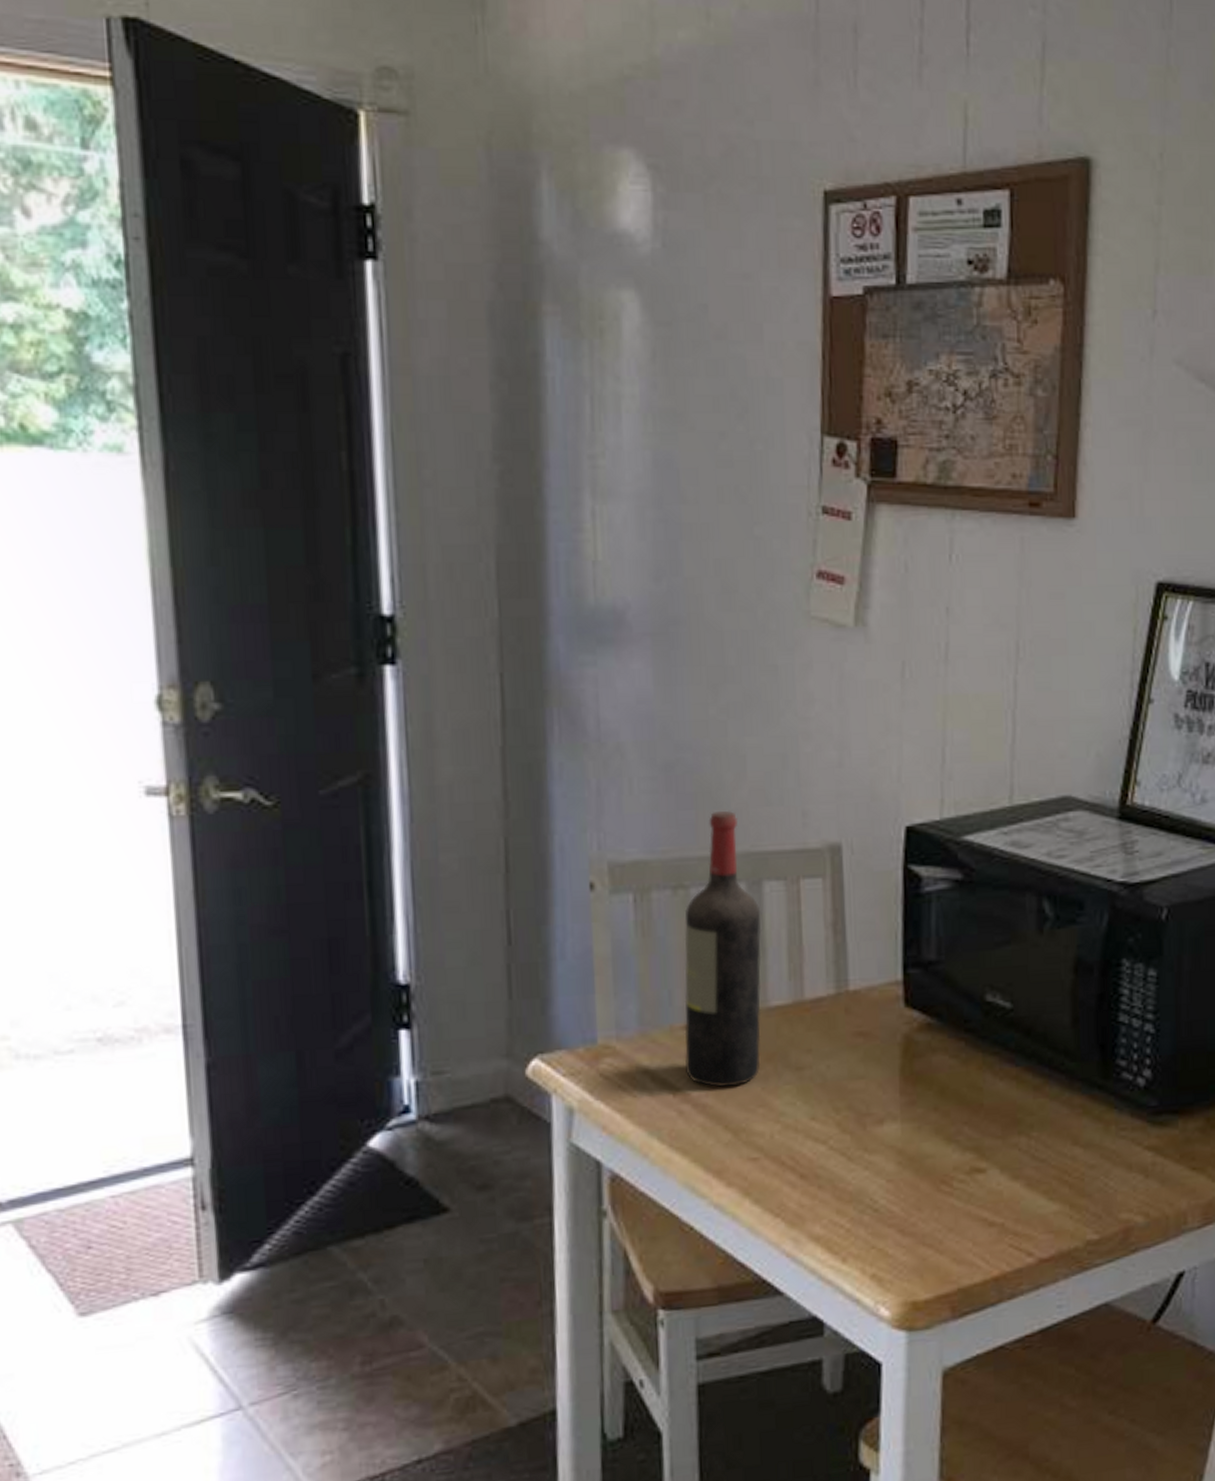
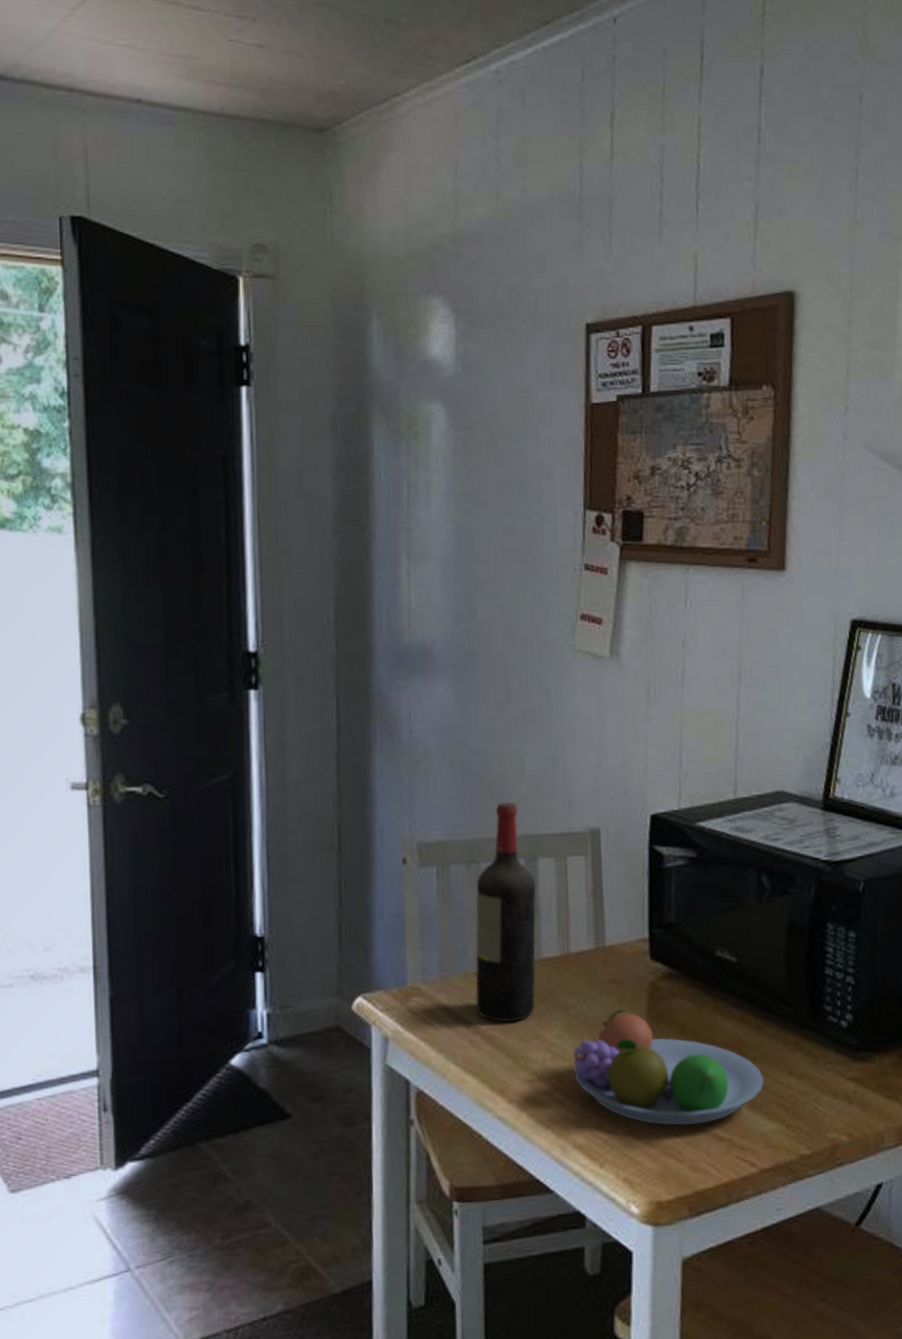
fruit bowl: none [808,1068,1043,1209] -> present [573,1009,764,1126]

